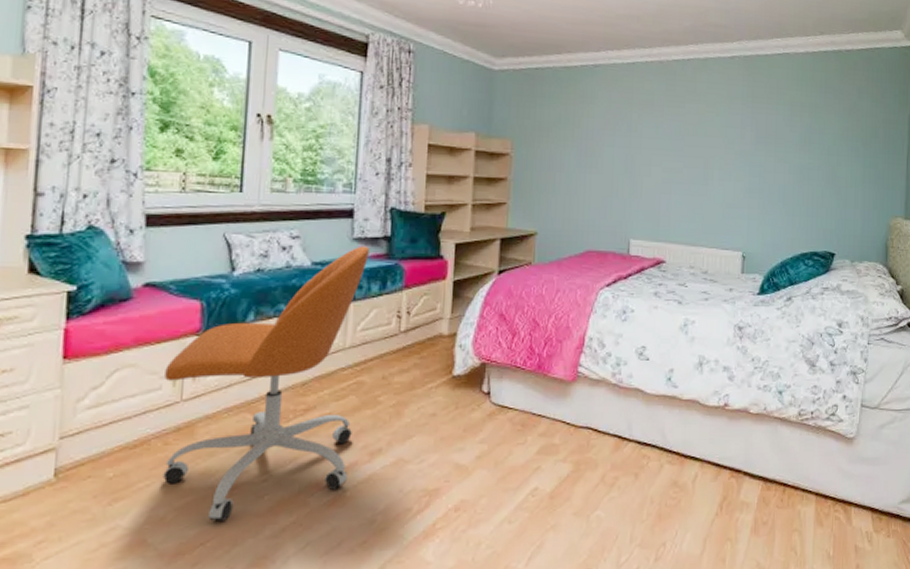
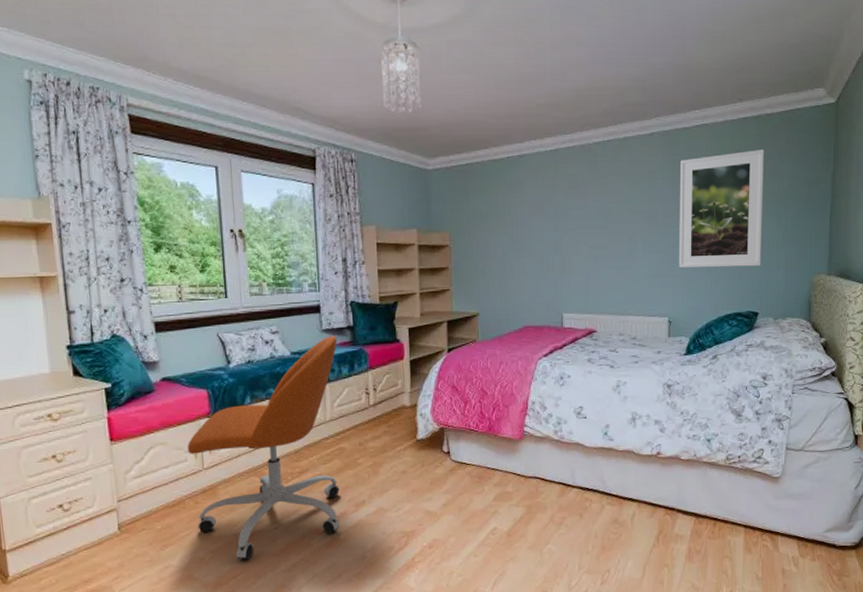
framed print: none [756,84,843,204] -> present [679,150,764,268]

